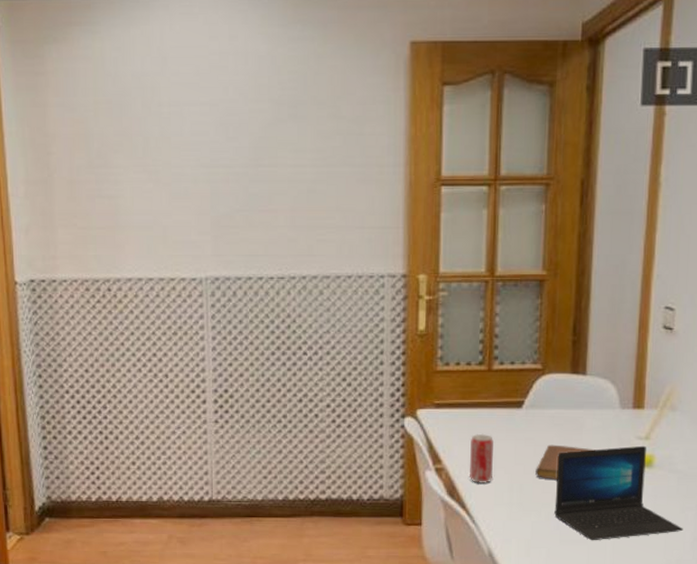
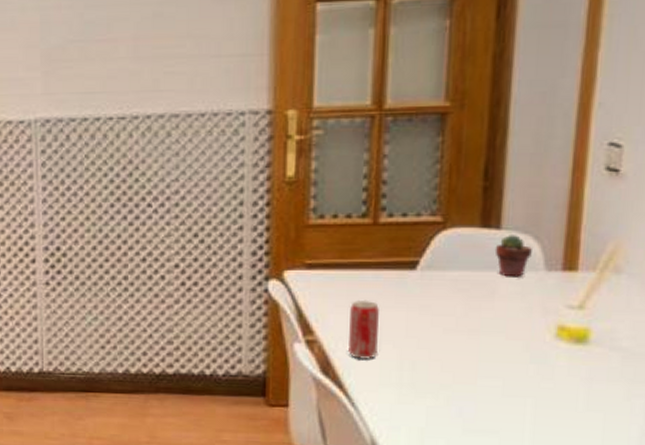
notebook: present [535,444,595,480] -> none [432,314,511,356]
laptop: present [554,445,683,541] -> none [456,316,628,432]
potted succulent: none [582,380,610,414] -> present [494,235,532,277]

